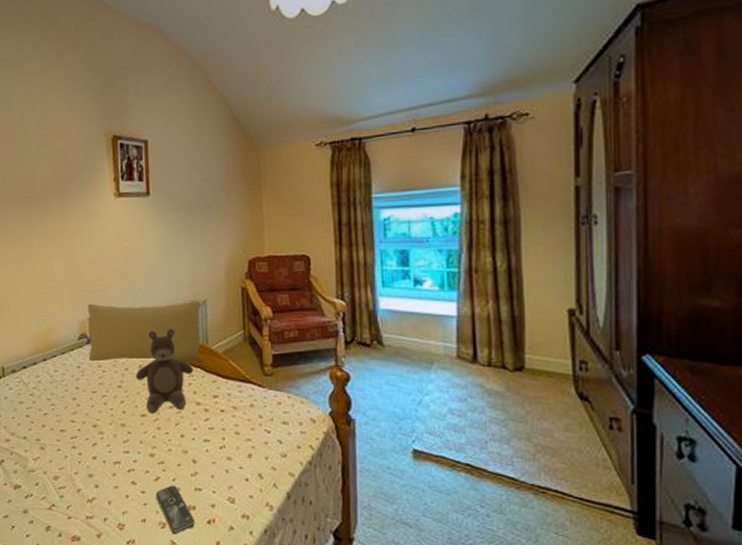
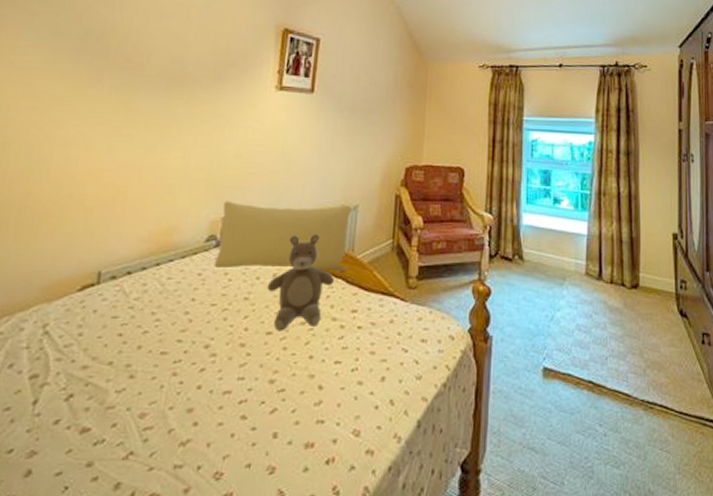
mobile phone: present [155,485,195,534] -> none [268,418,311,481]

